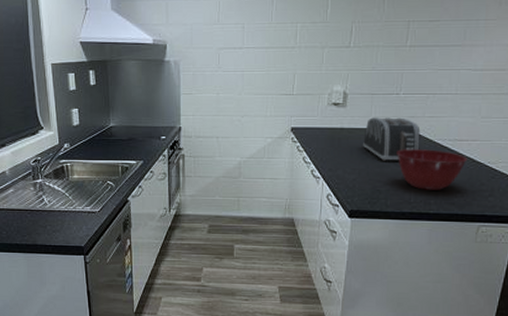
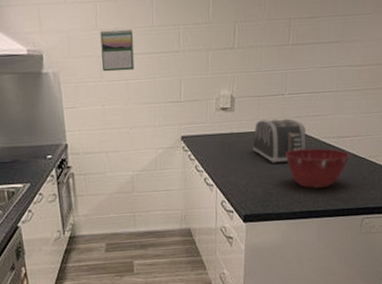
calendar: none [221,24,252,63] -> present [100,28,135,72]

